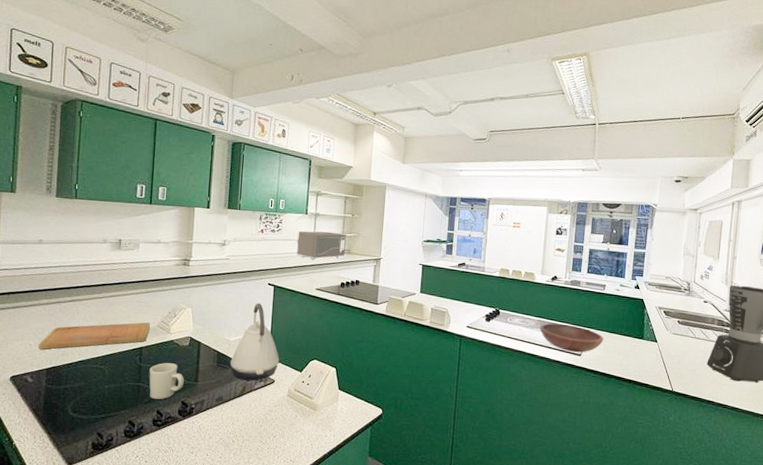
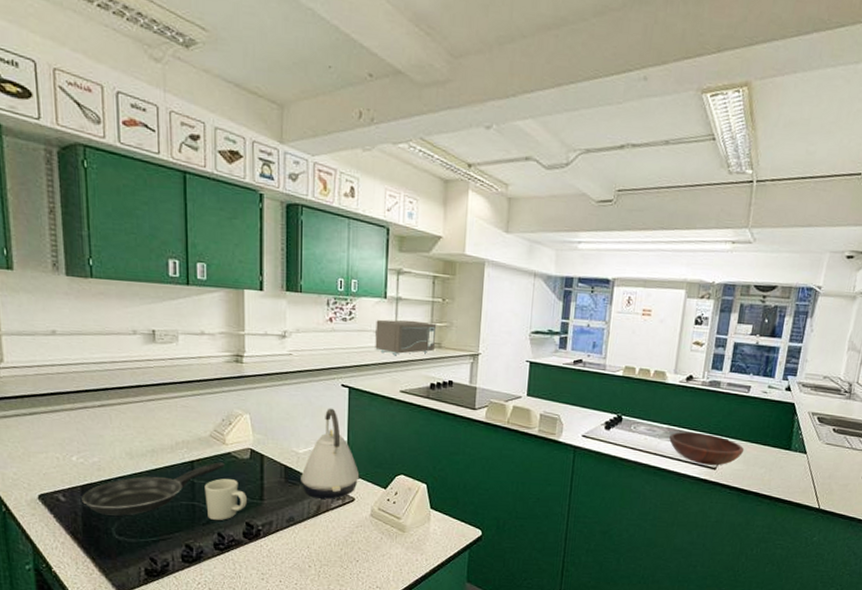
cutting board: present [38,322,150,350] -> none [67,431,201,464]
frying pan: none [46,348,168,395] -> present [82,462,225,516]

